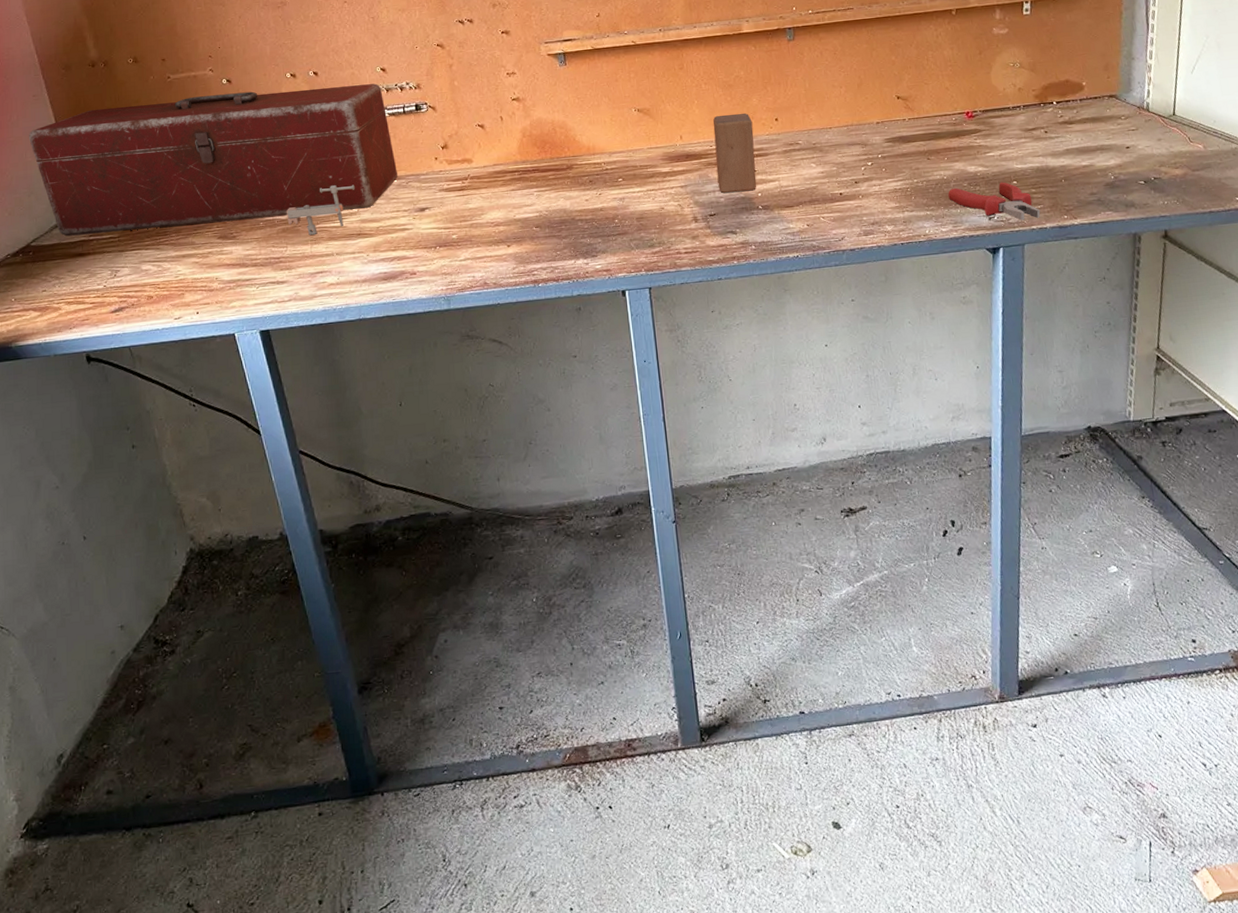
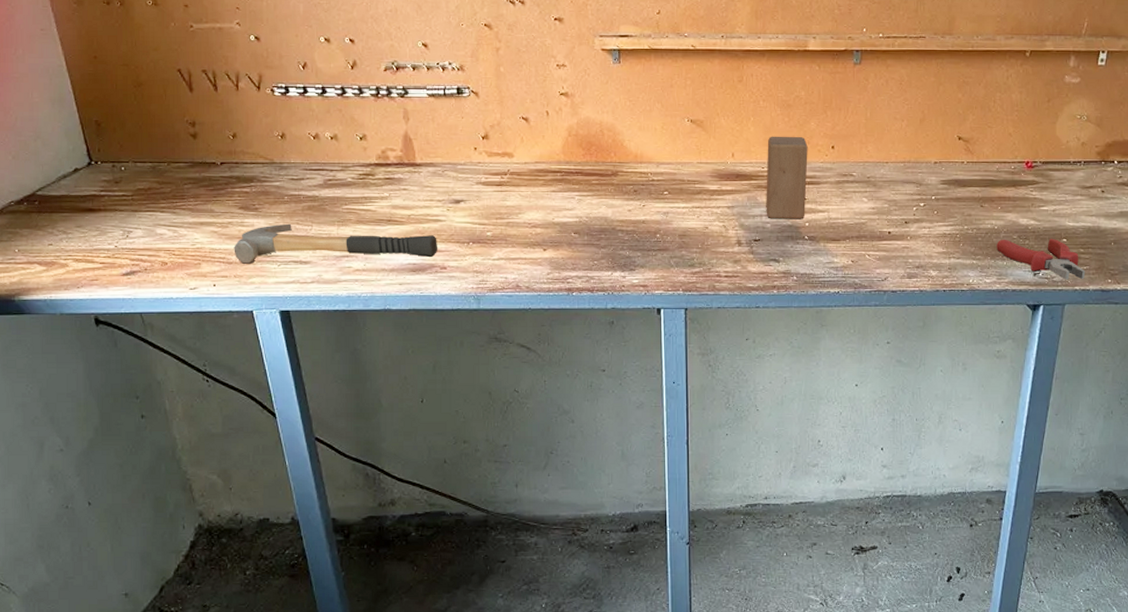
toolbox: present [28,83,398,236] -> none [35,51,433,193]
claw hammer: none [214,244,406,290] -> present [234,223,437,264]
clamp: present [286,185,355,236] -> none [312,165,387,217]

